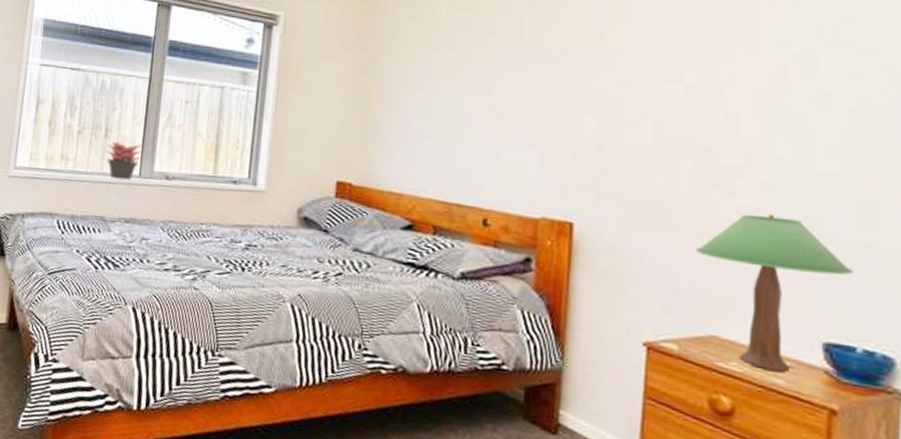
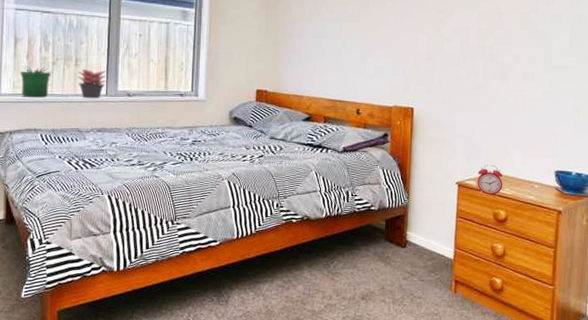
planter: none [39,133,77,175] -> present [20,65,52,99]
alarm clock: none [680,319,727,373] -> present [477,164,503,196]
table lamp: present [695,213,853,373] -> none [485,93,571,192]

